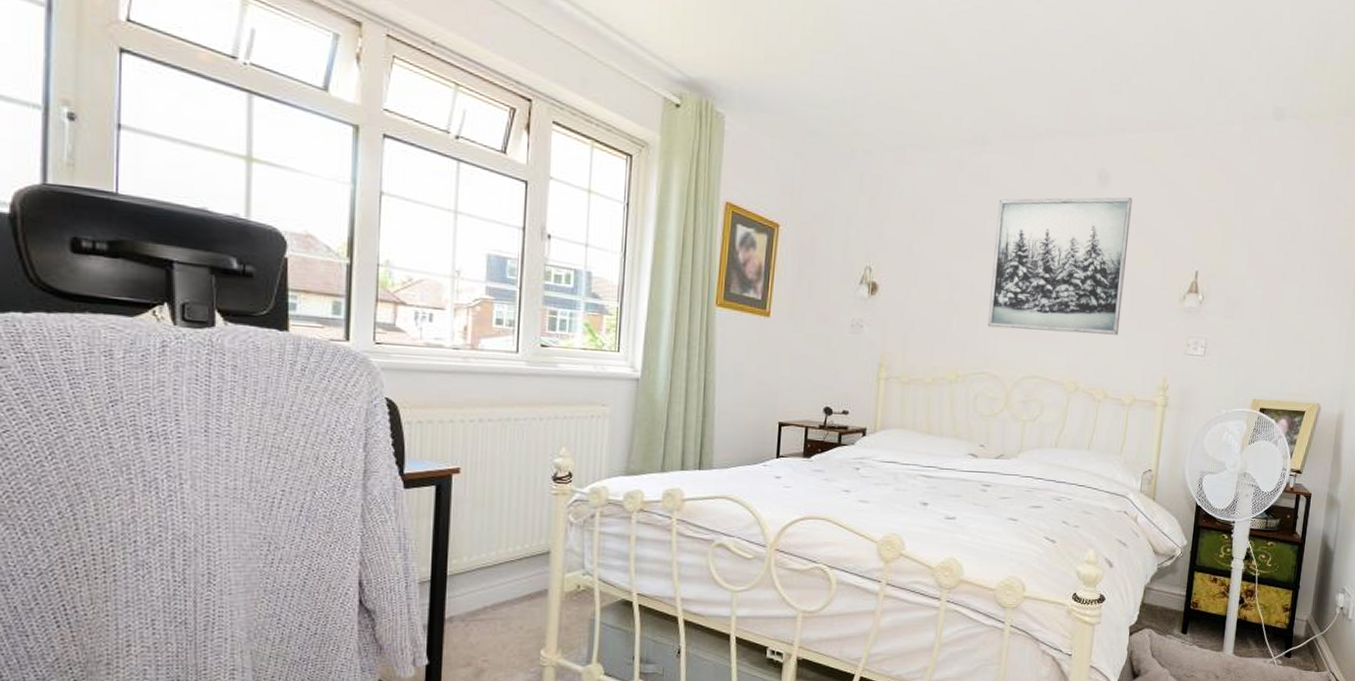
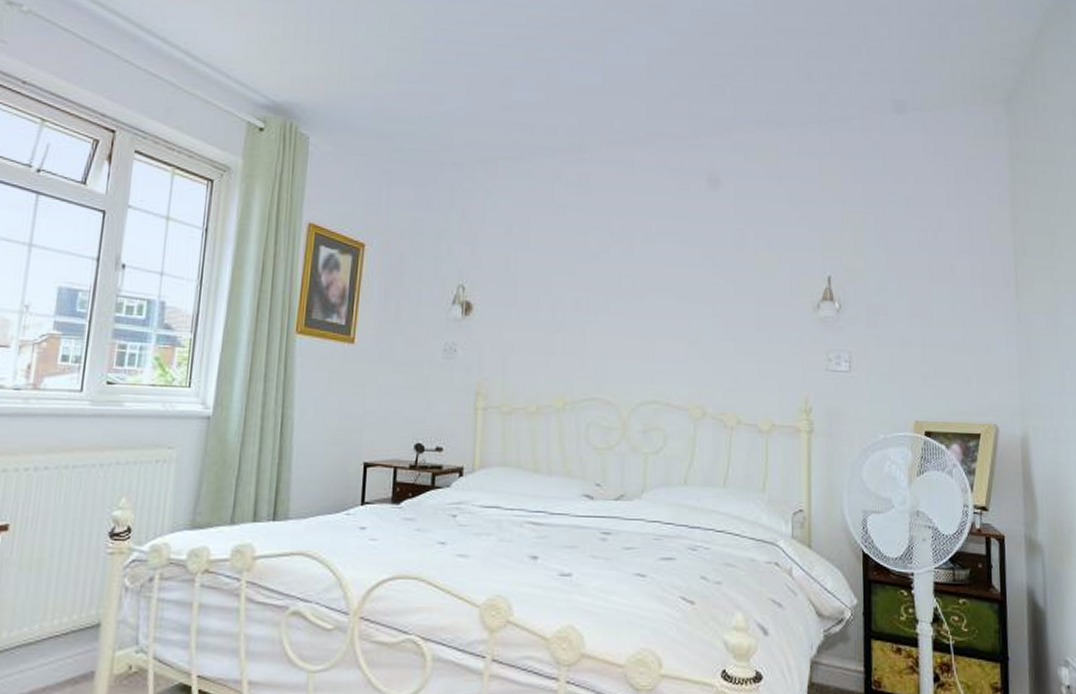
wall art: present [988,197,1132,335] -> none [597,200,748,351]

